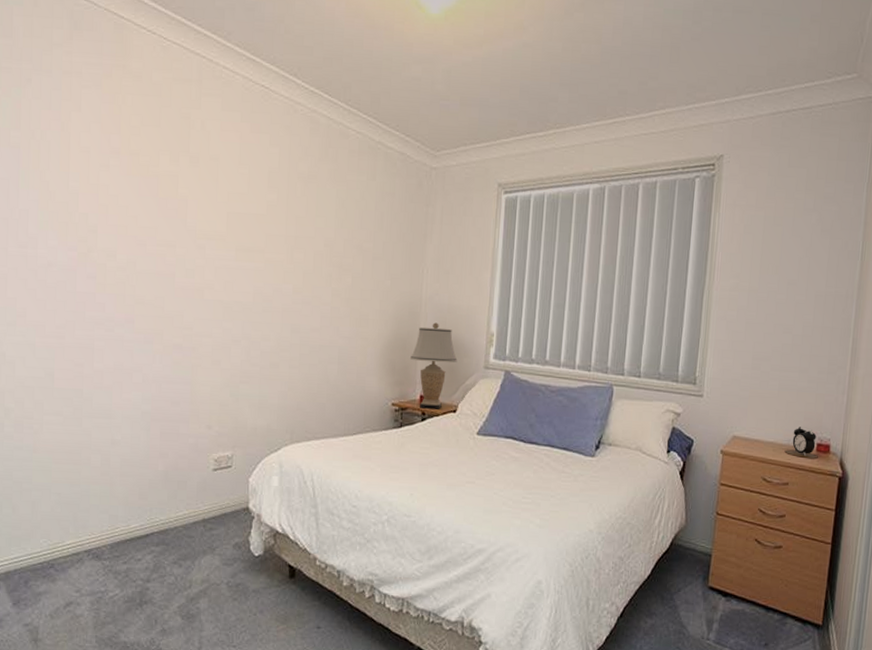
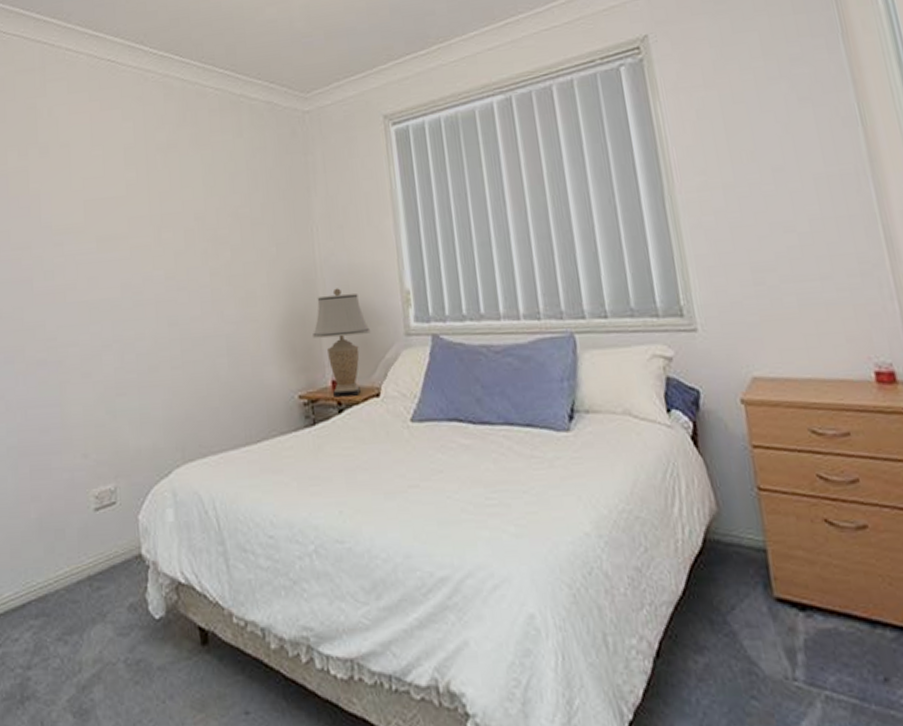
alarm clock: present [784,427,818,459] -> none [831,351,882,395]

